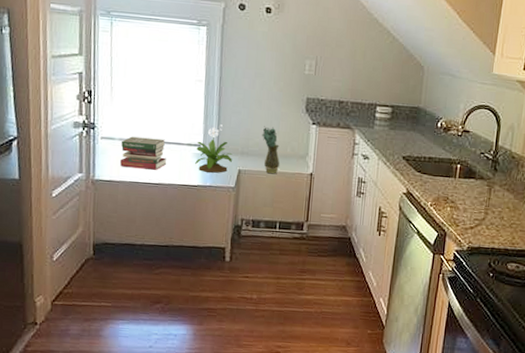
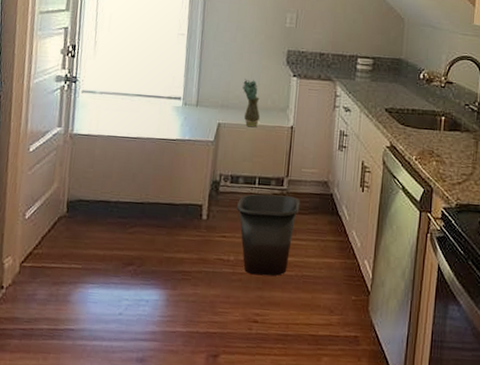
books: present [120,136,166,170] -> none [99,90,146,124]
potted flower: present [195,125,233,173] -> none [175,77,212,127]
waste bin: none [258,237,320,312] -> present [236,193,300,276]

